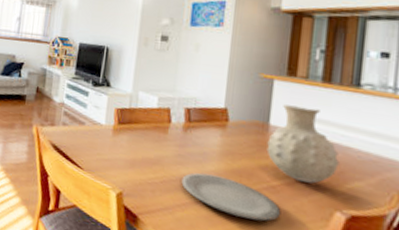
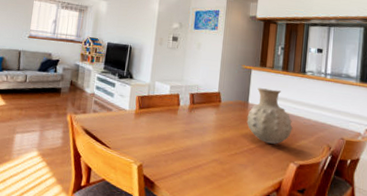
plate: present [181,173,281,221] -> none [187,143,256,176]

